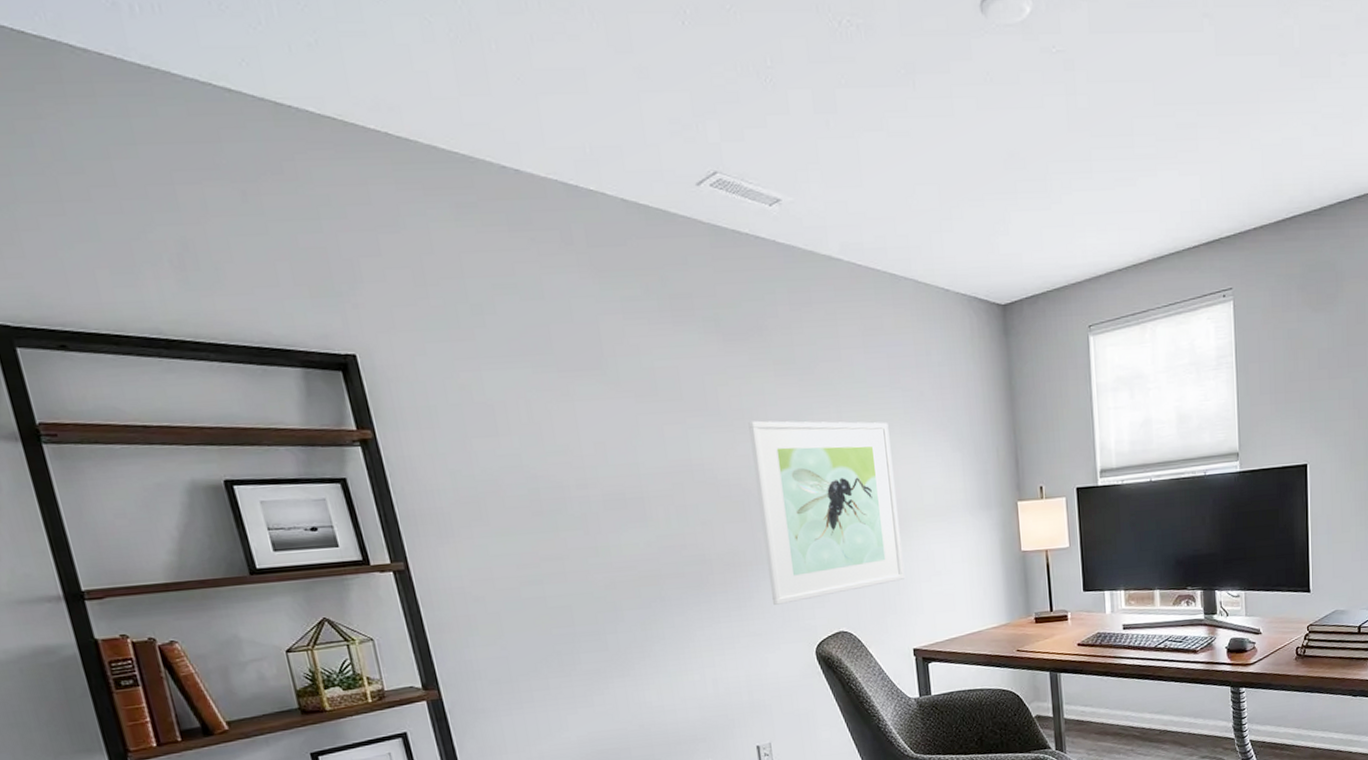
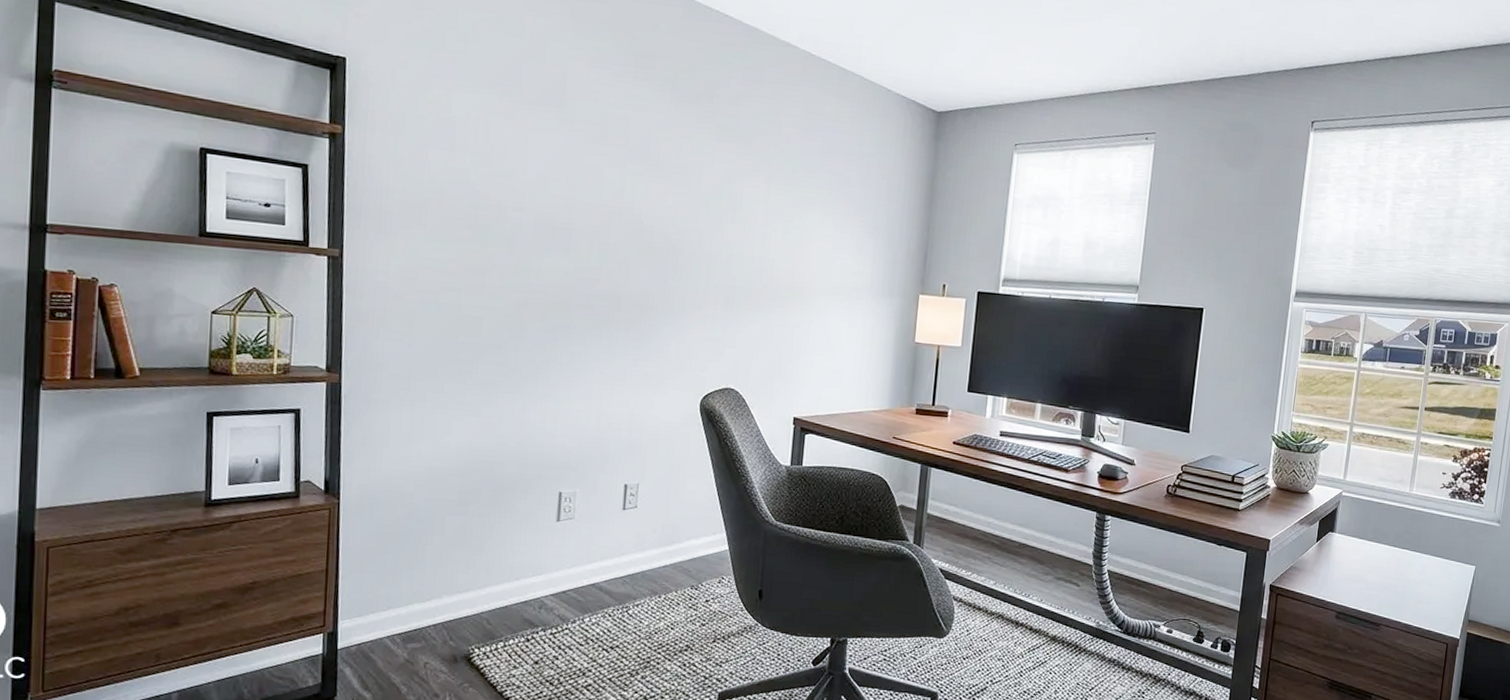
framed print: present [748,420,904,605] -> none [669,177,812,352]

